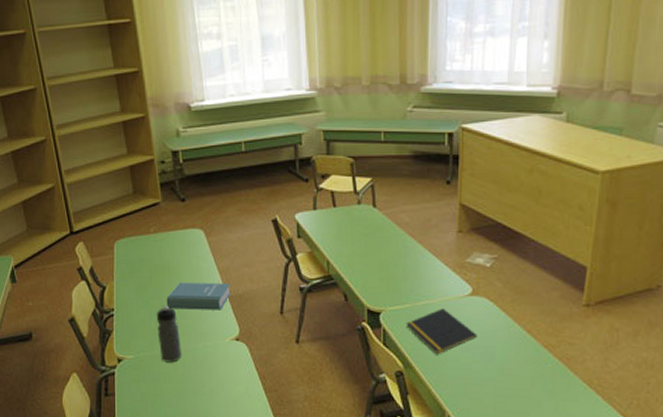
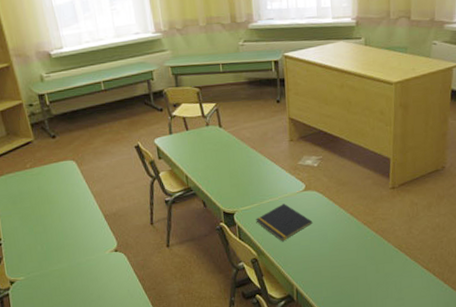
water bottle: present [156,306,181,363] -> none [41,230,68,279]
book: present [166,282,231,310] -> none [48,204,106,233]

